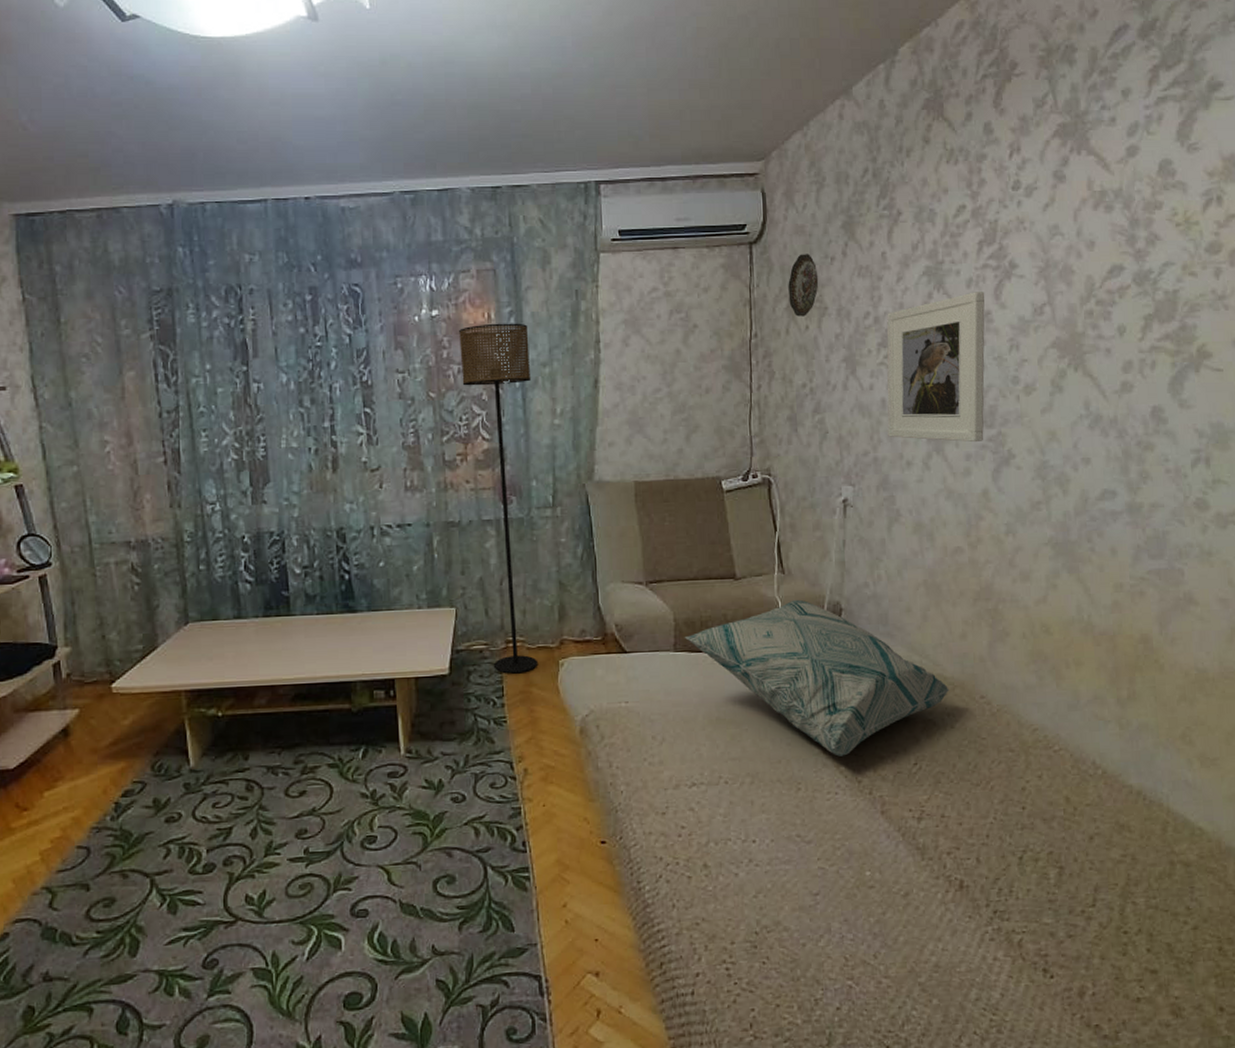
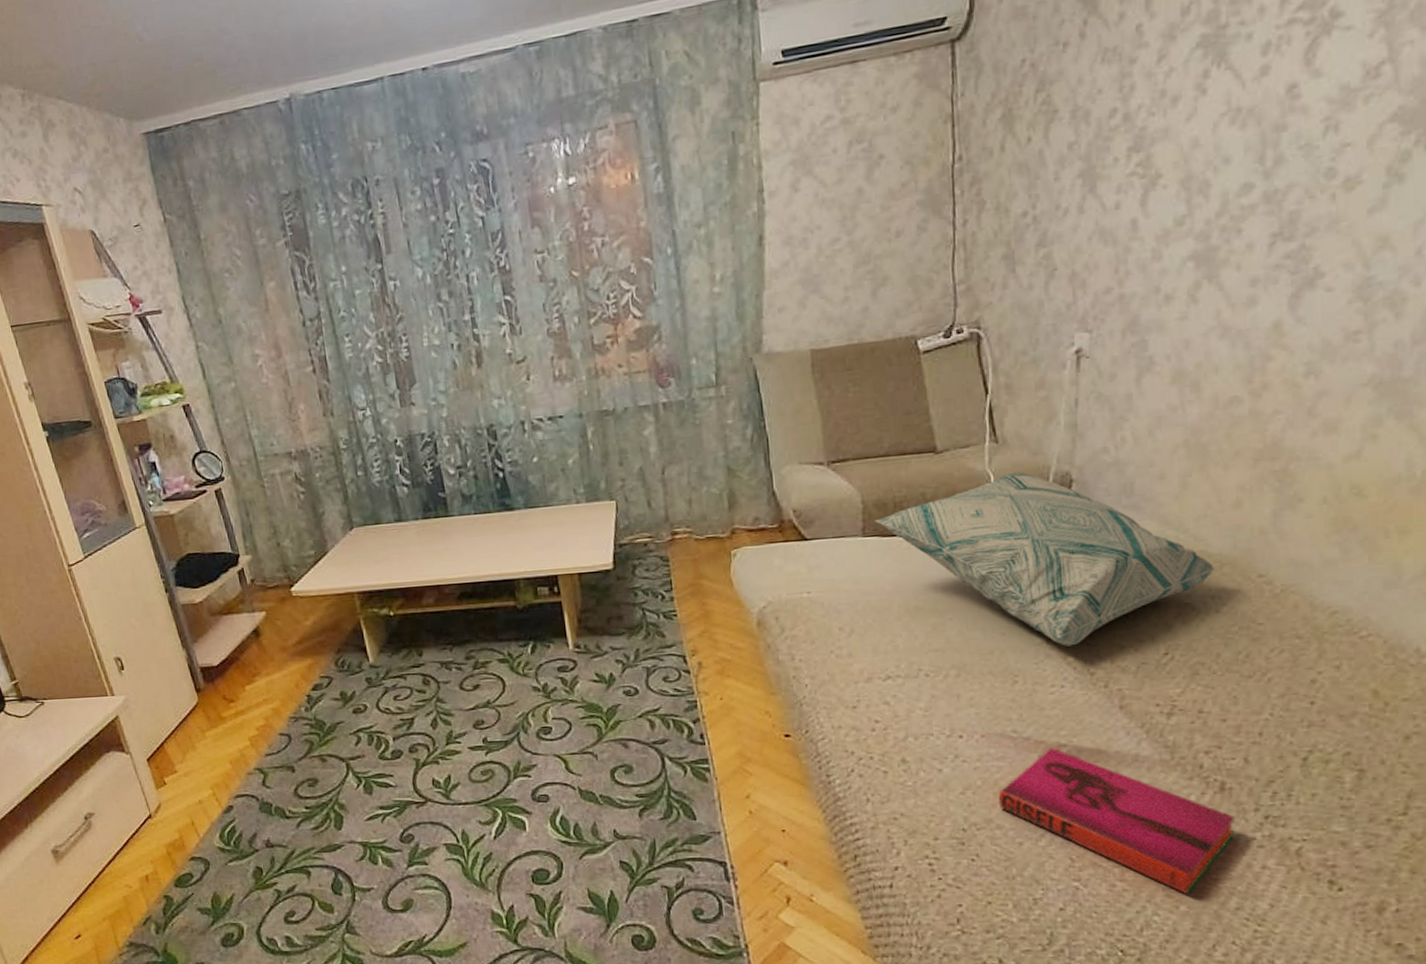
floor lamp: present [459,323,537,674] -> none [600,180,707,567]
hardback book: none [785,851,973,989] -> present [998,747,1235,895]
decorative plate: present [788,254,819,317] -> none [1003,42,1046,128]
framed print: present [886,292,985,443] -> none [1139,57,1290,268]

